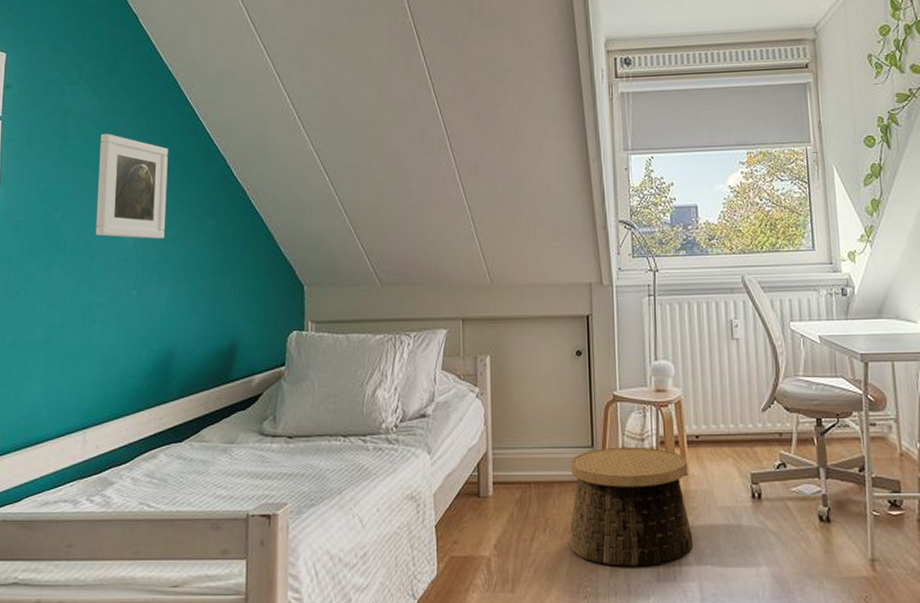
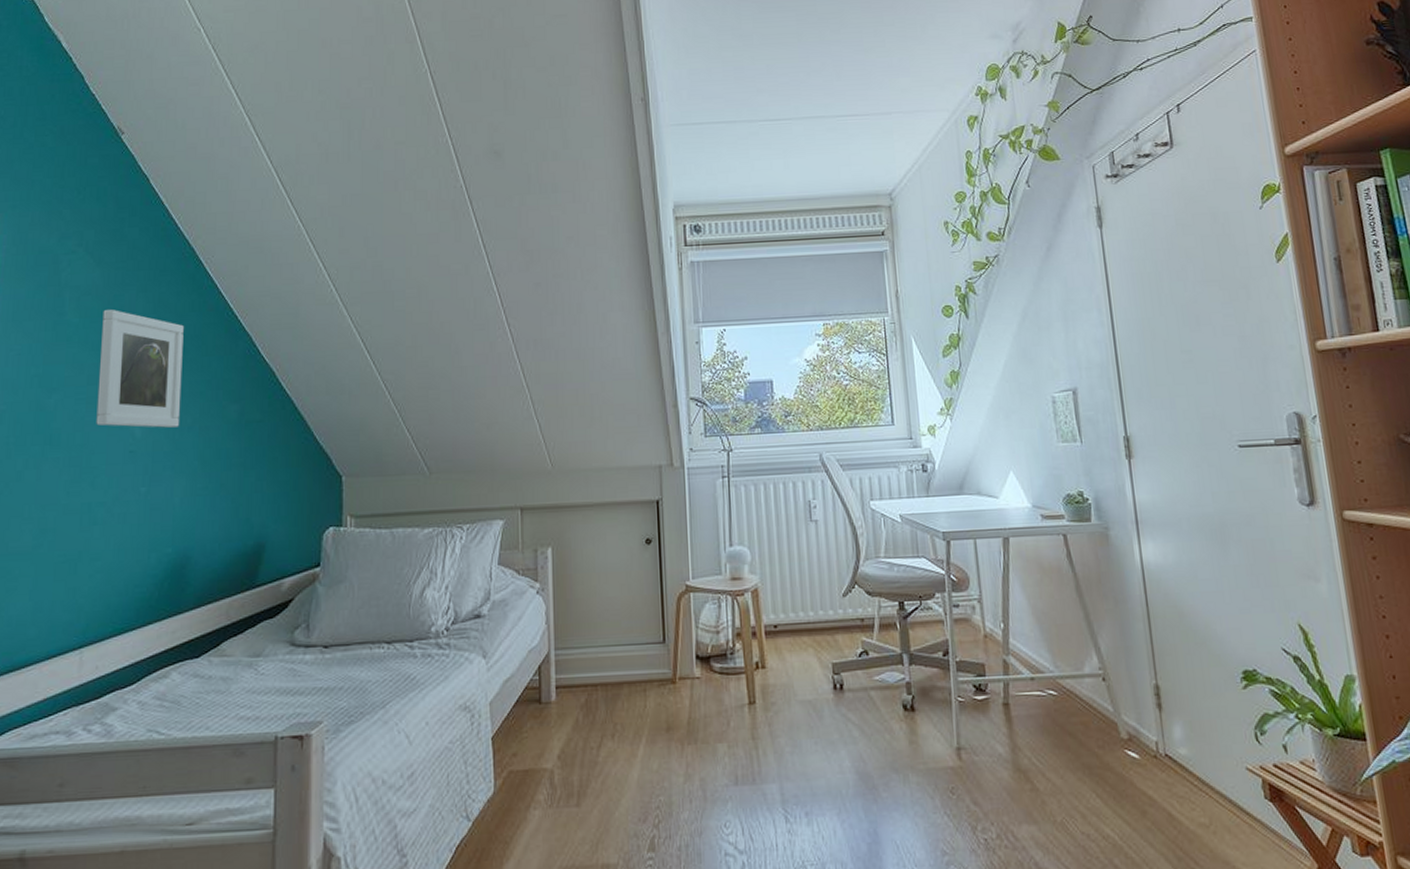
basket: present [569,446,693,567] -> none [639,640,773,771]

